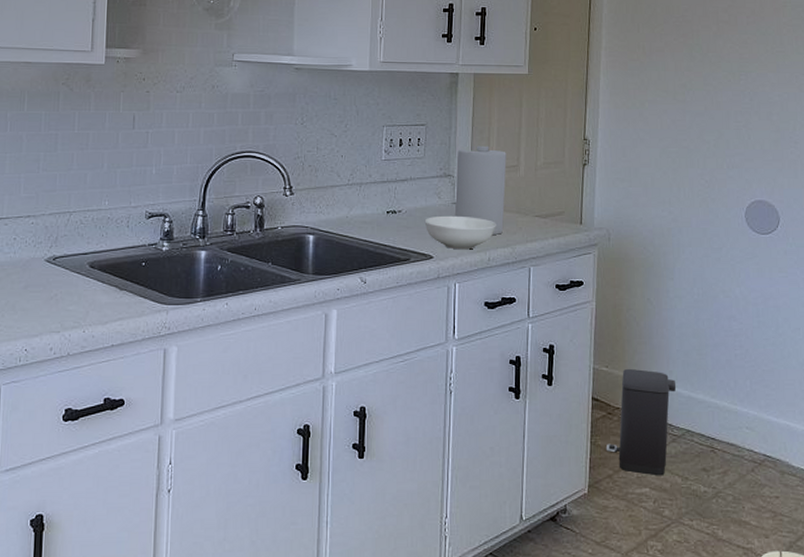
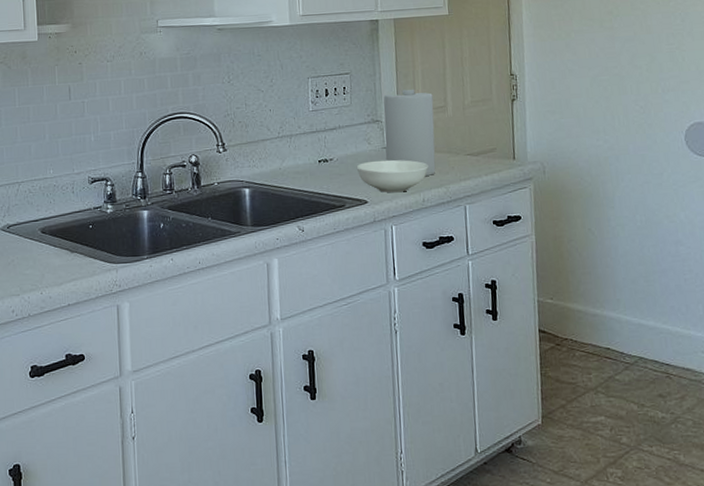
pedal bin: present [606,368,677,475] -> none [556,299,626,403]

